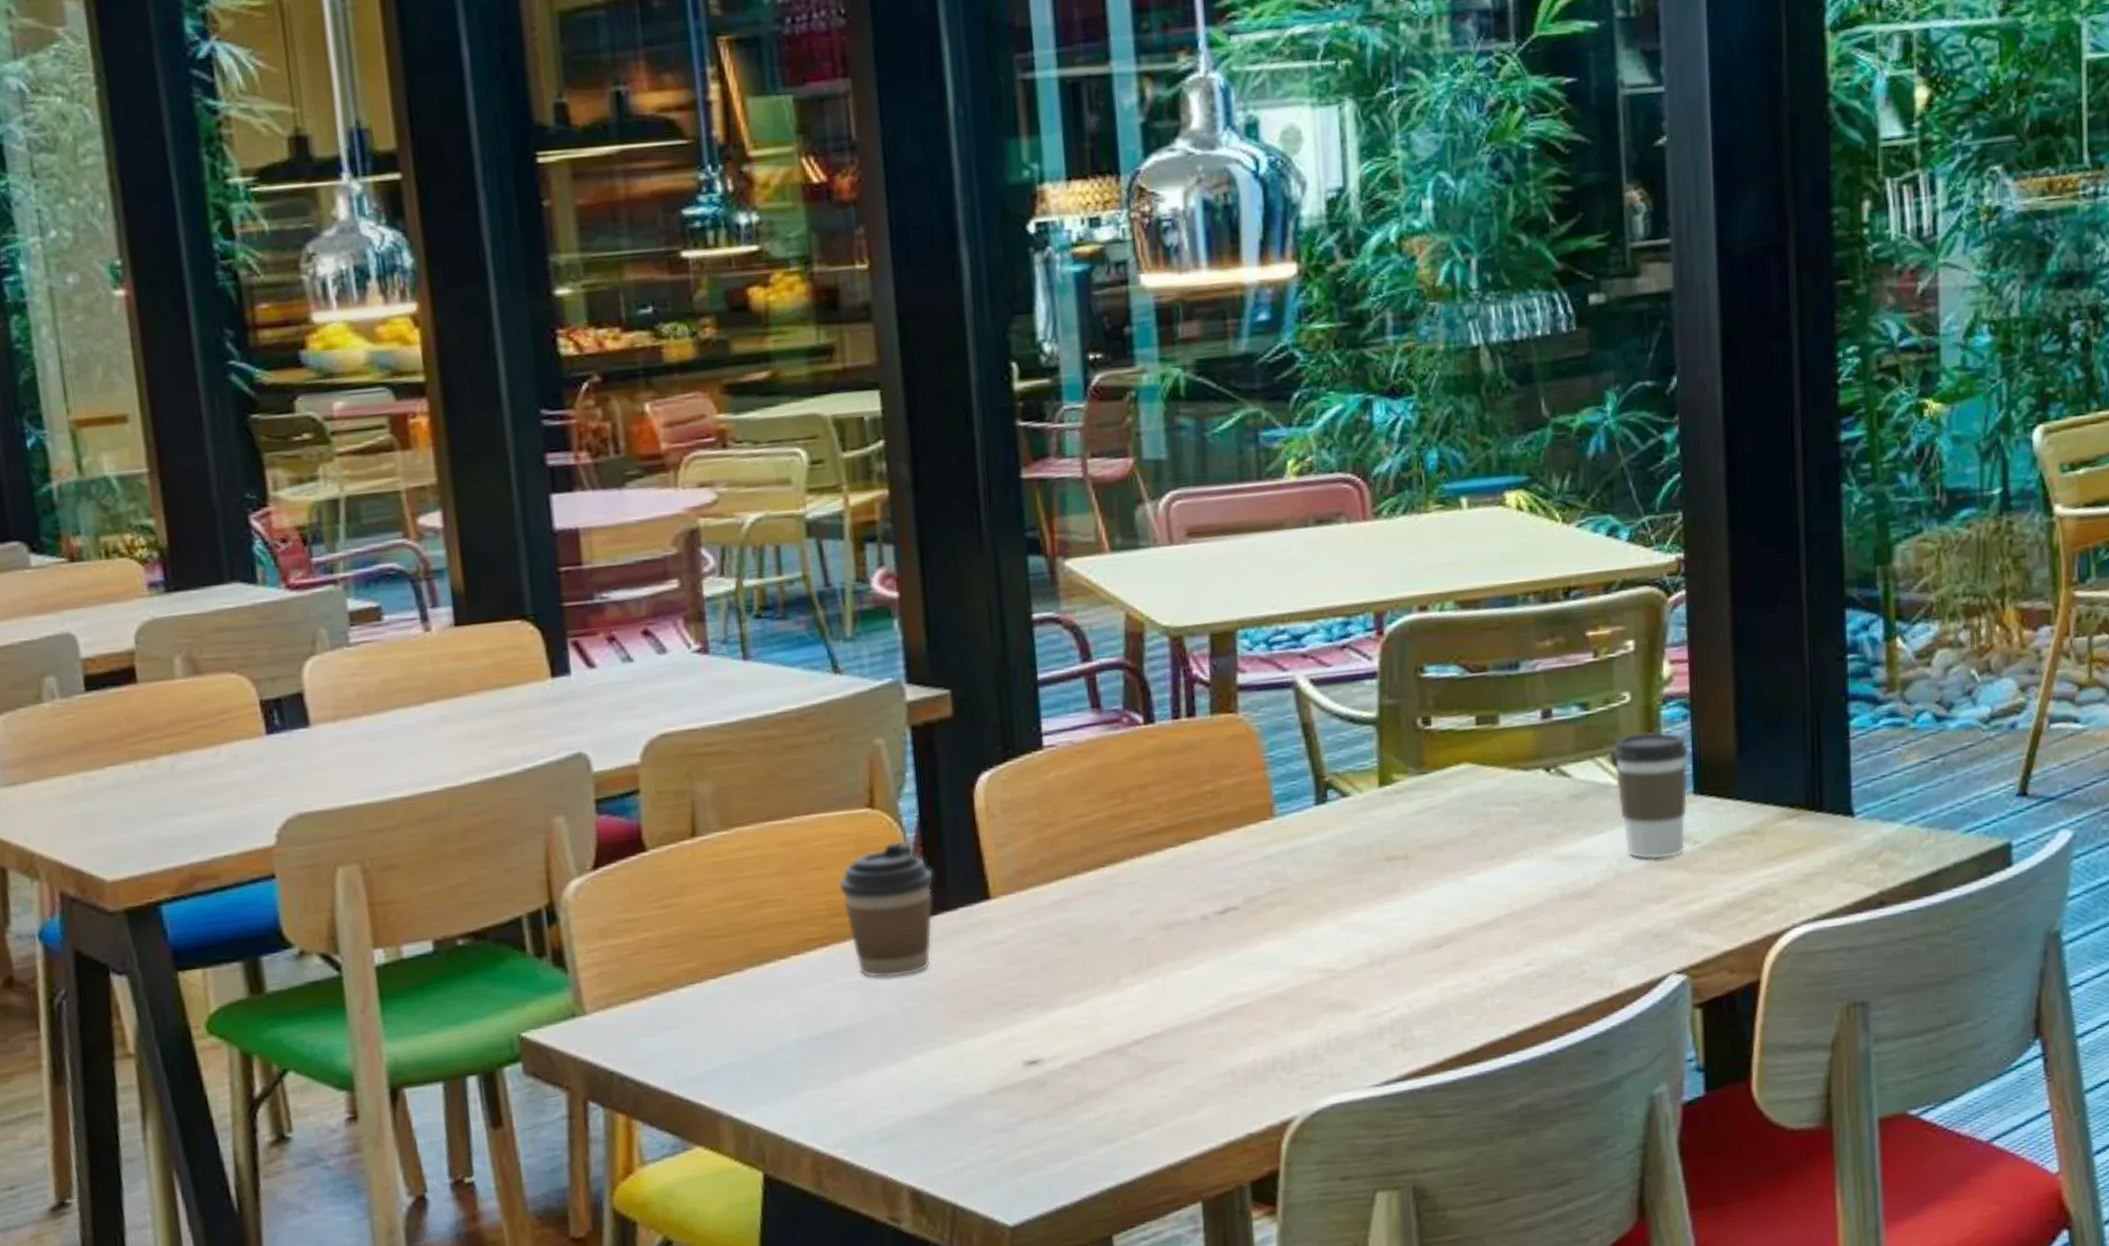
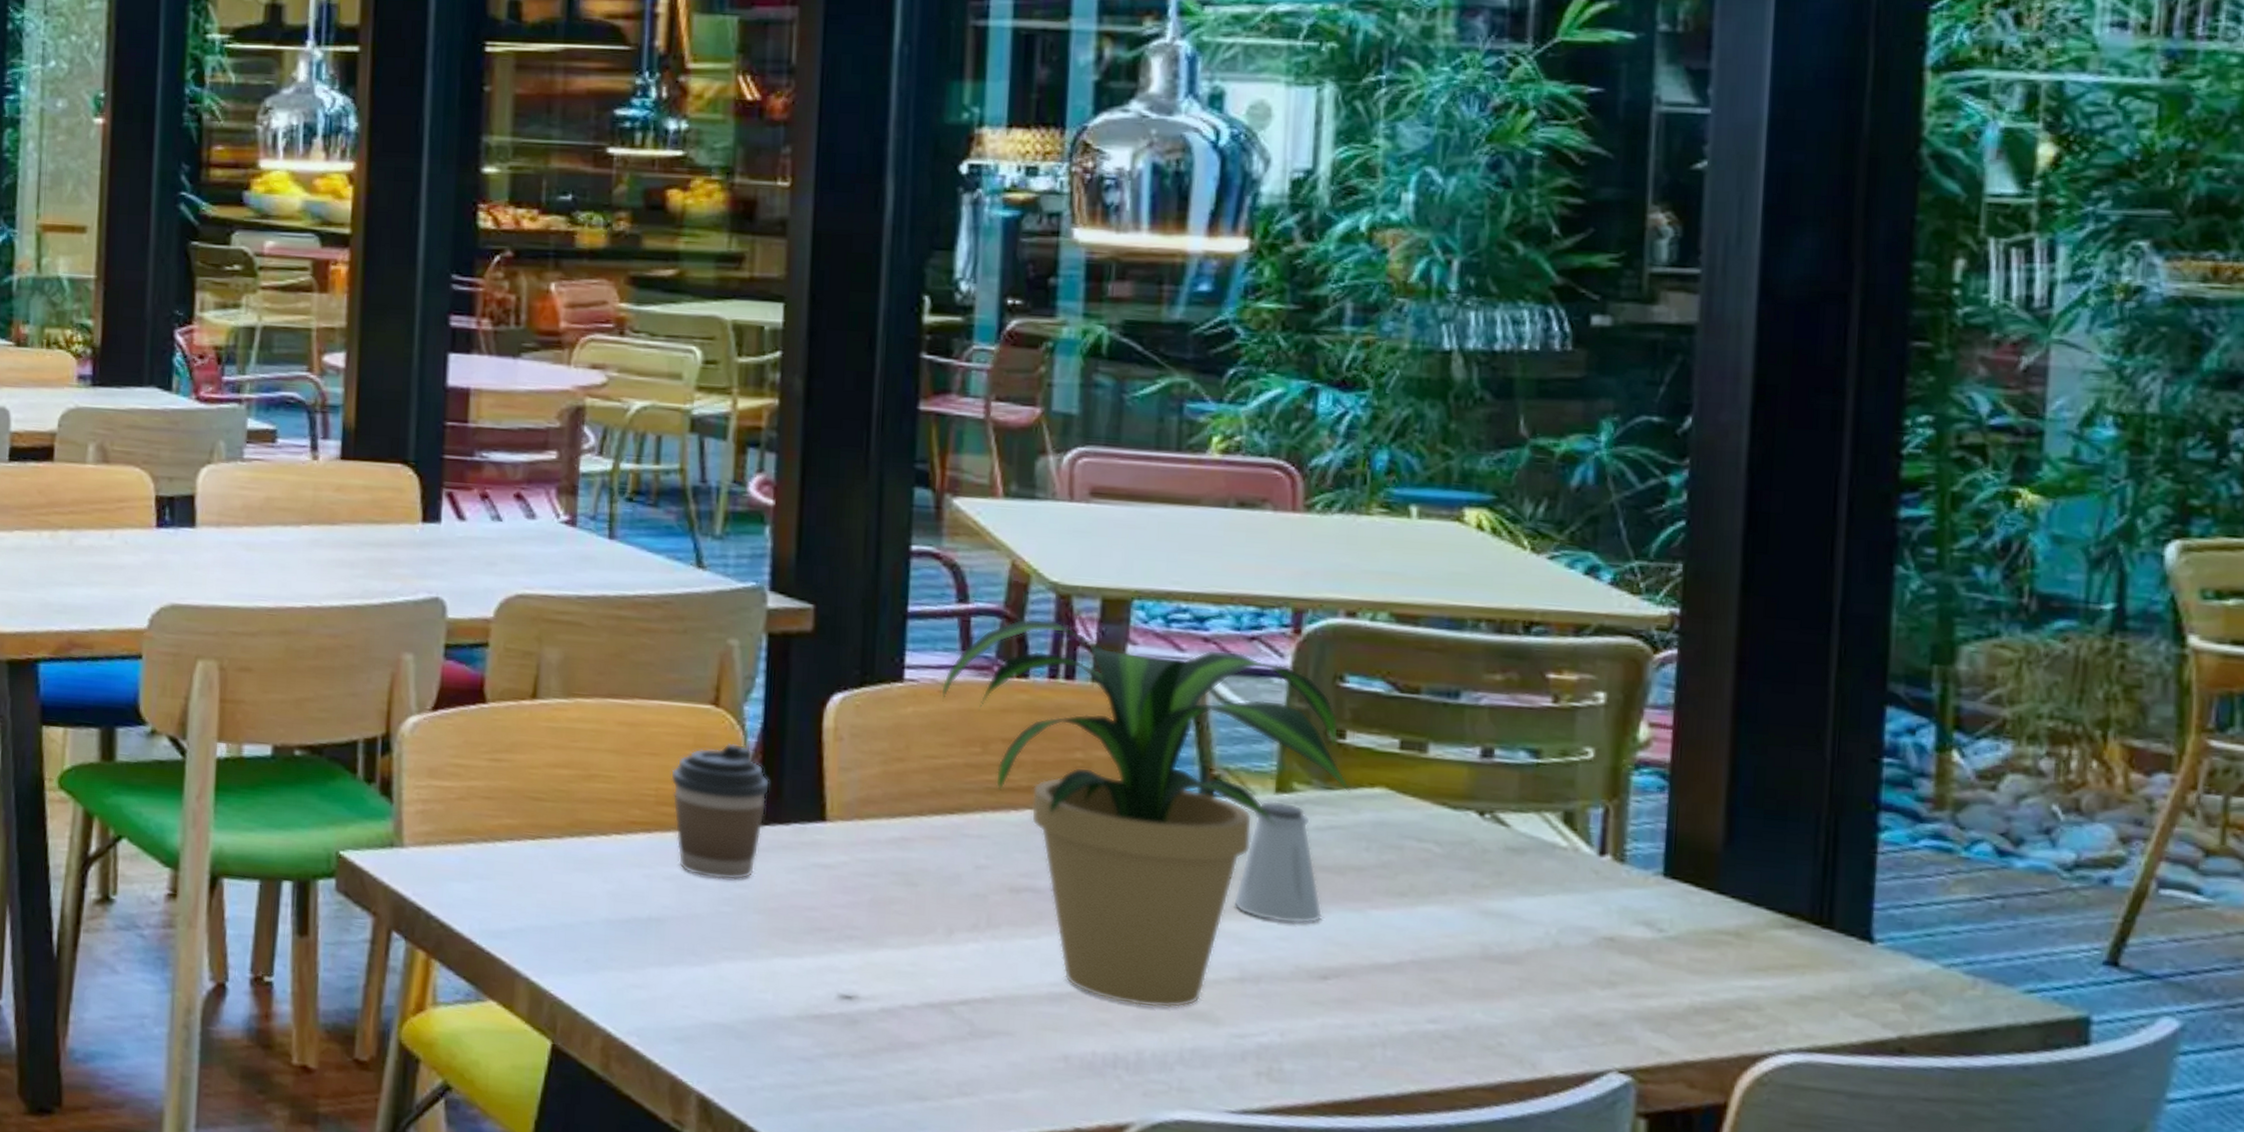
potted plant: none [1077,662,1441,1010] -> present [940,619,1351,1008]
saltshaker: none [1356,793,1430,905] -> present [1234,801,1323,924]
coffee cup: present [1612,731,1690,860] -> none [1564,794,1664,942]

